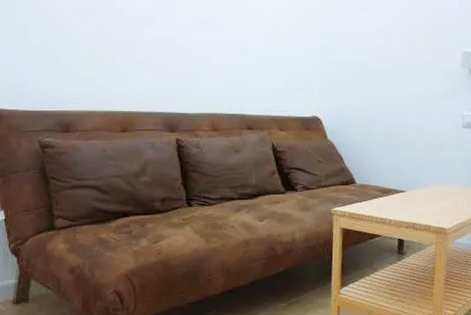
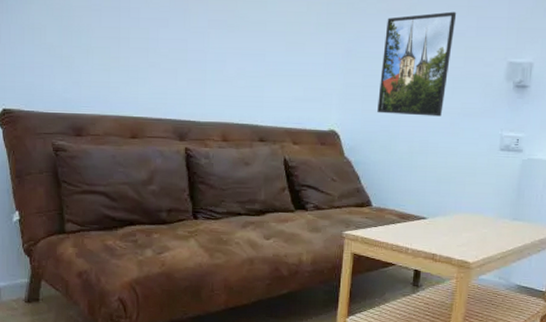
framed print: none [354,9,416,100] -> present [377,11,457,117]

